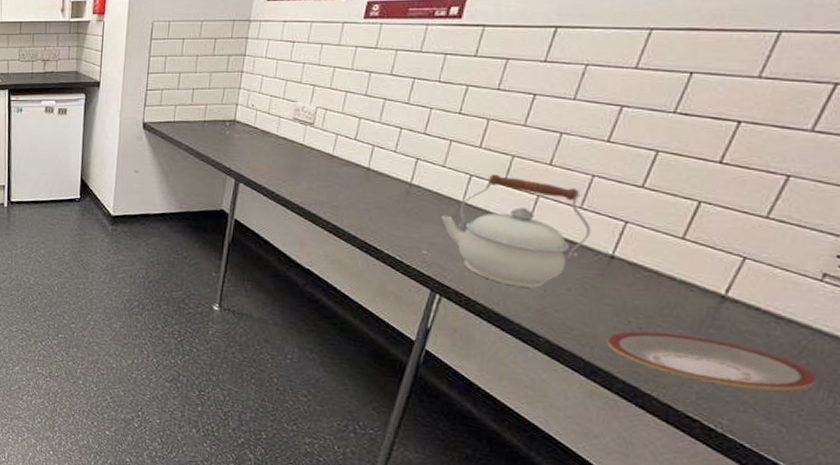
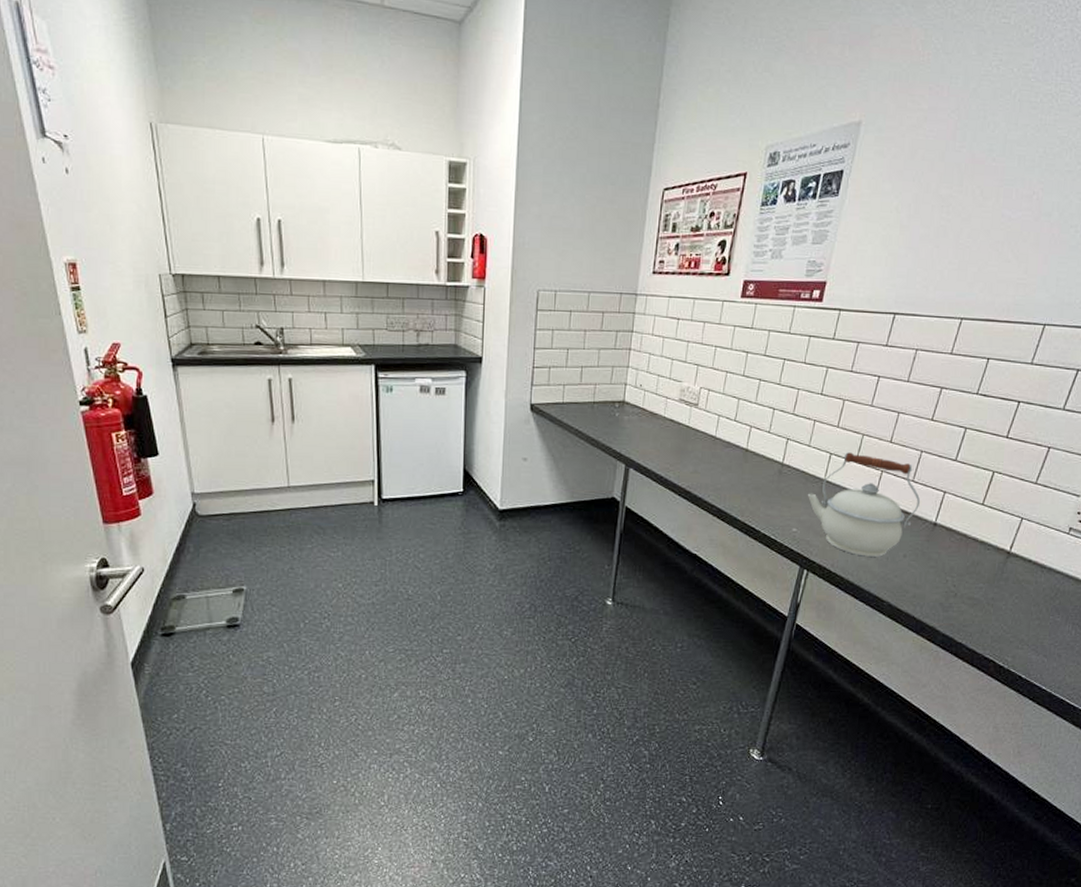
plate: present [606,331,816,391] -> none [931,588,1065,628]

